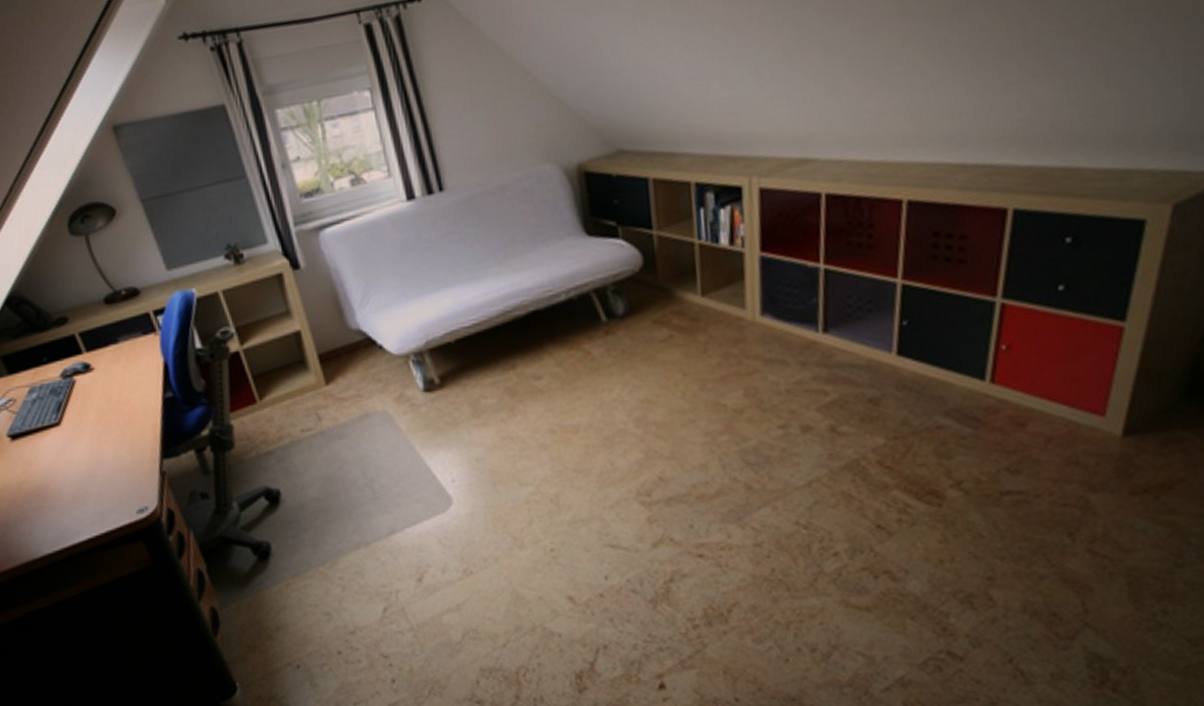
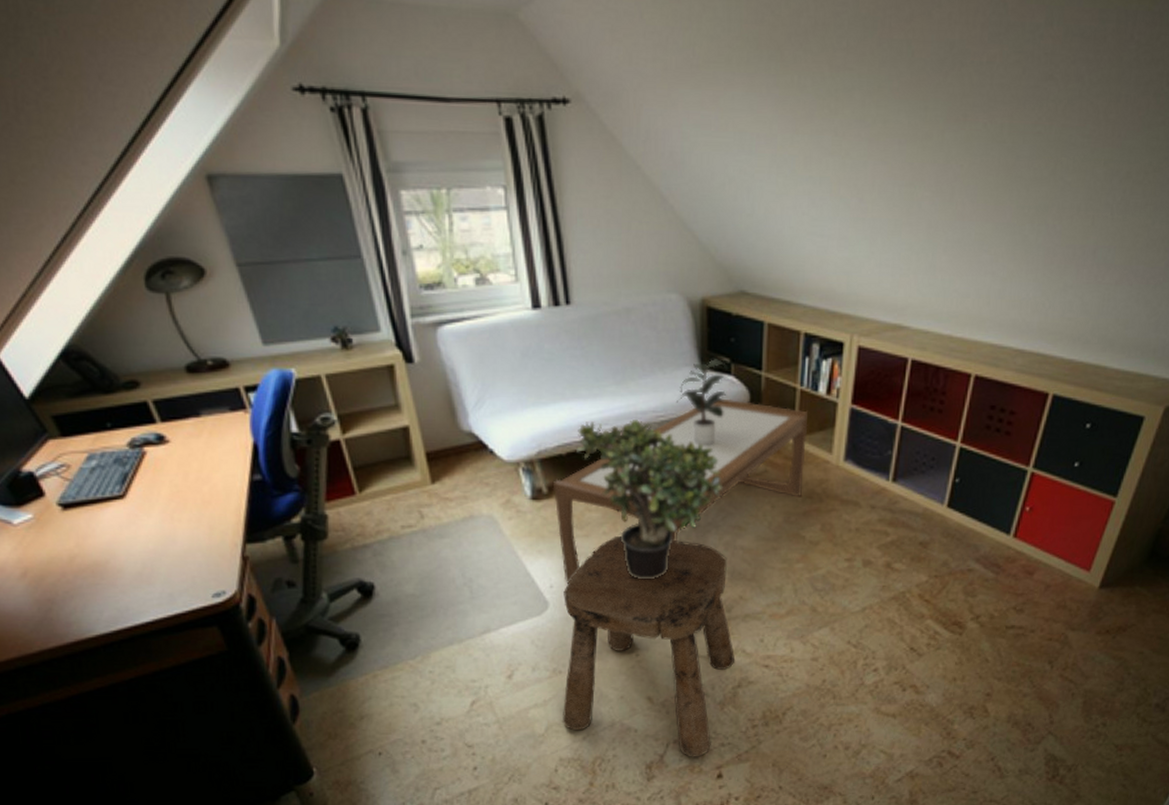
coffee table: none [444,263,716,477] -> present [552,398,808,584]
potted plant: none [464,297,625,467] -> present [576,420,722,580]
stool: none [466,420,662,665] -> present [563,536,734,757]
potted plant: none [563,223,617,317] -> present [677,359,729,446]

